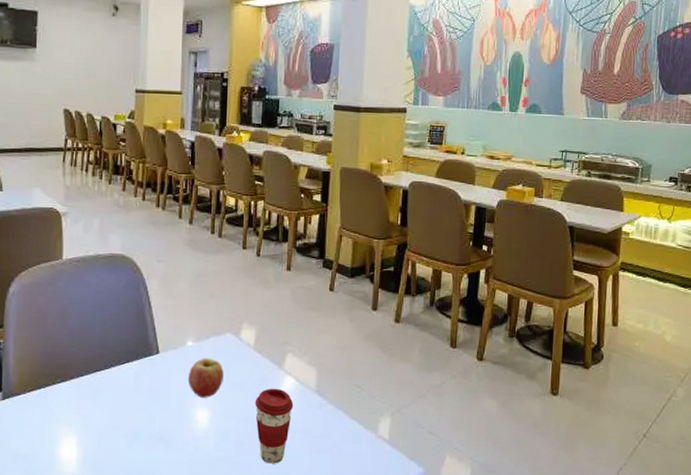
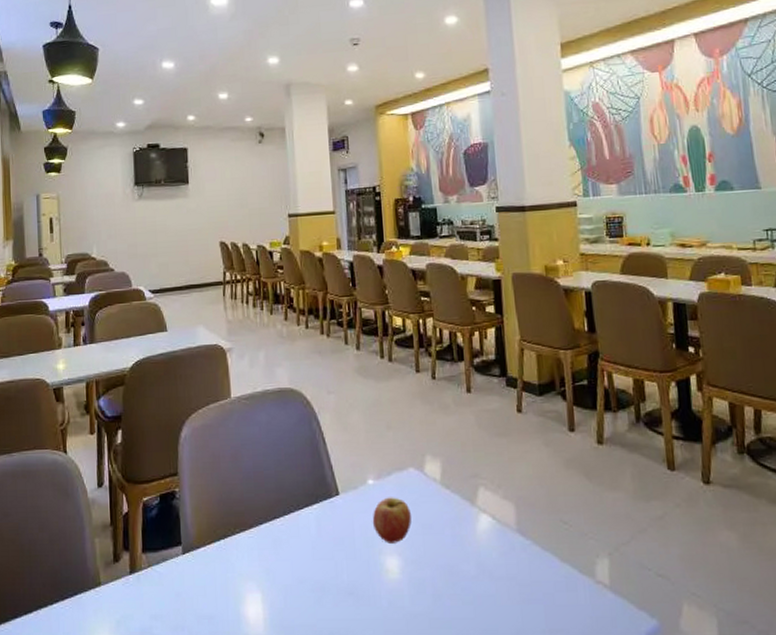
coffee cup: present [254,388,294,464] -> none [449,528,494,619]

